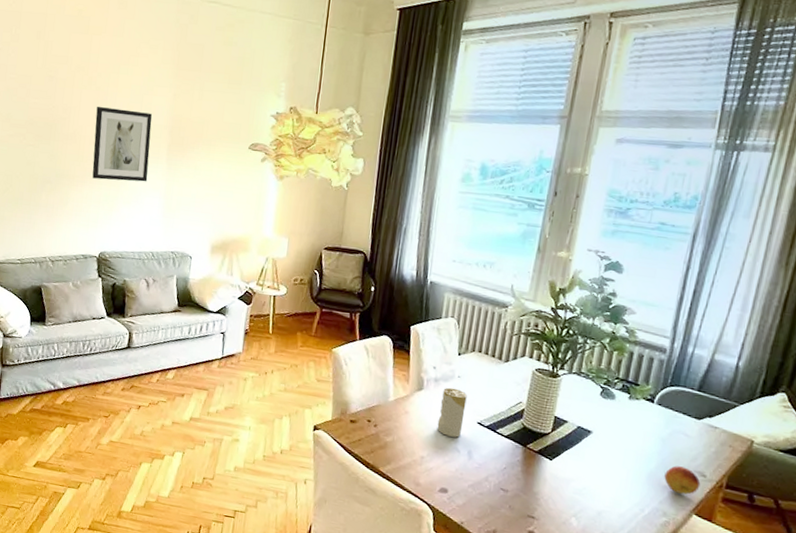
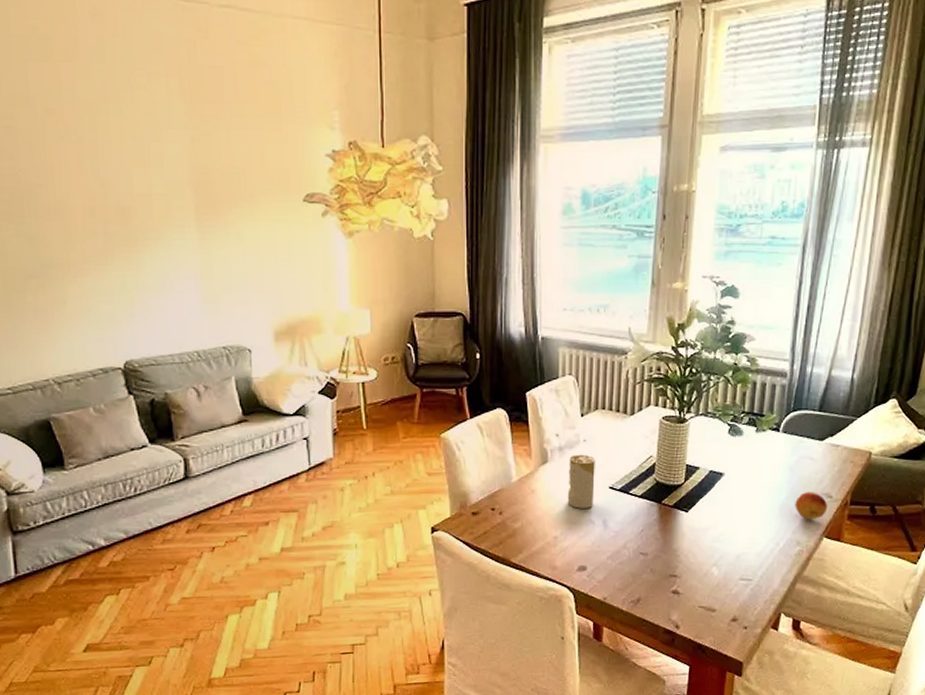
wall art: present [92,106,152,182] -> none [85,163,175,264]

